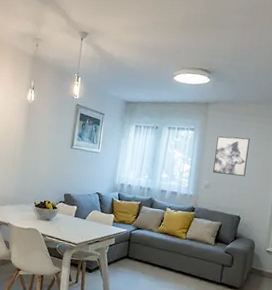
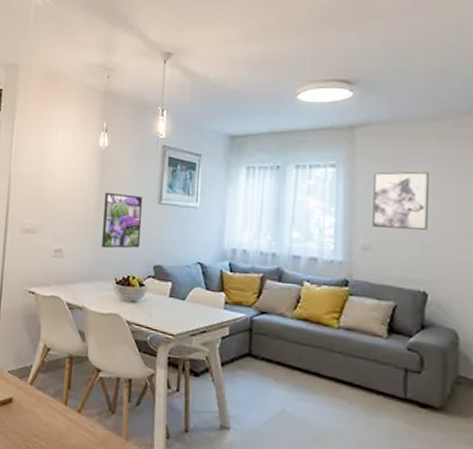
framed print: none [25,136,59,181] -> present [102,192,143,249]

